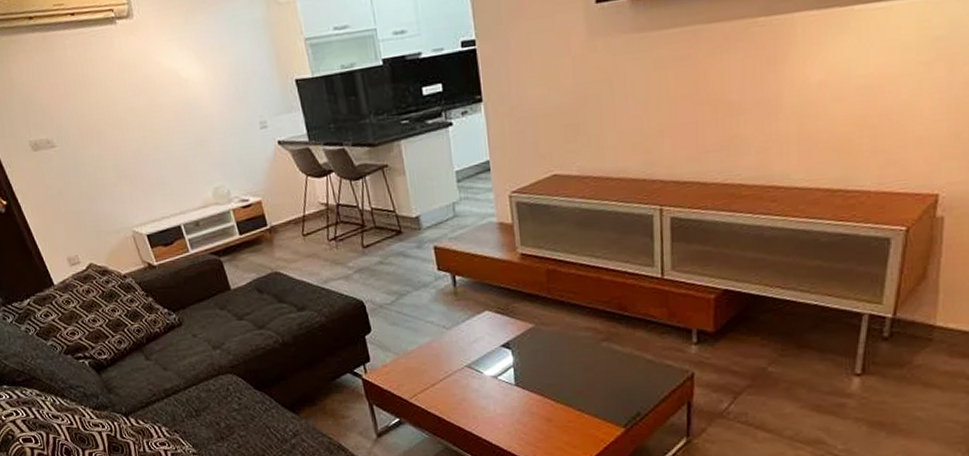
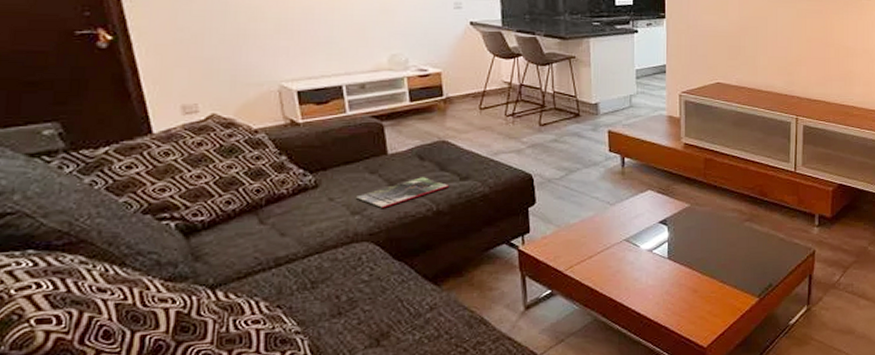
magazine: none [214,310,289,343] -> present [356,177,449,209]

